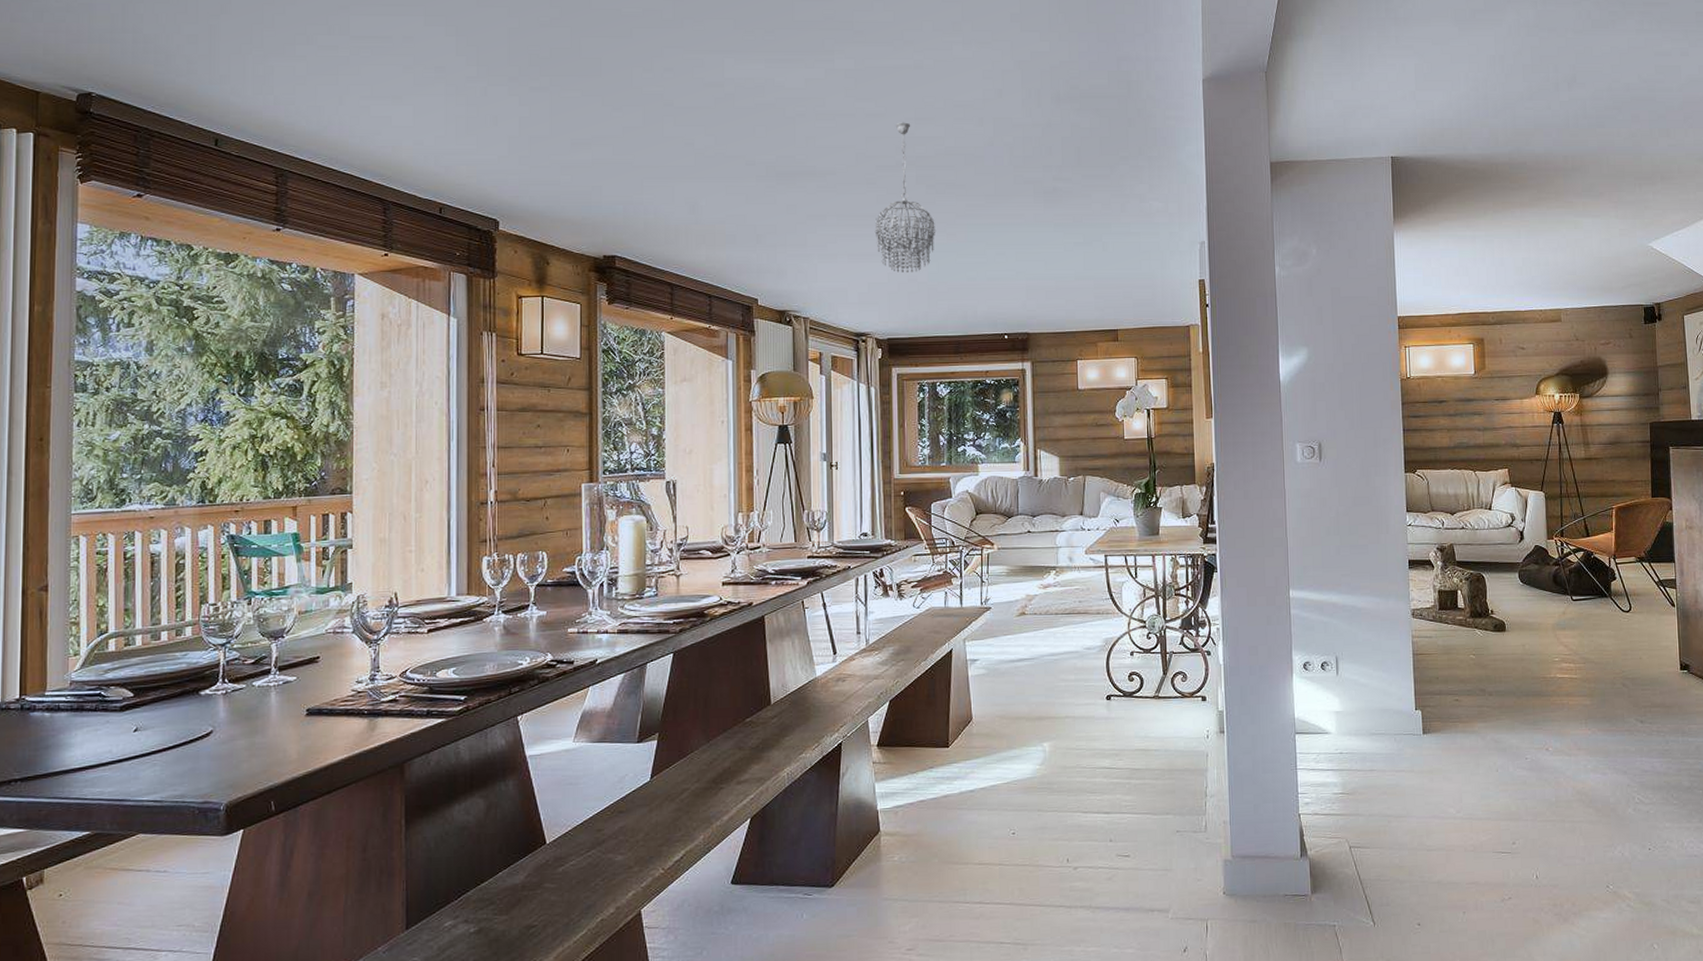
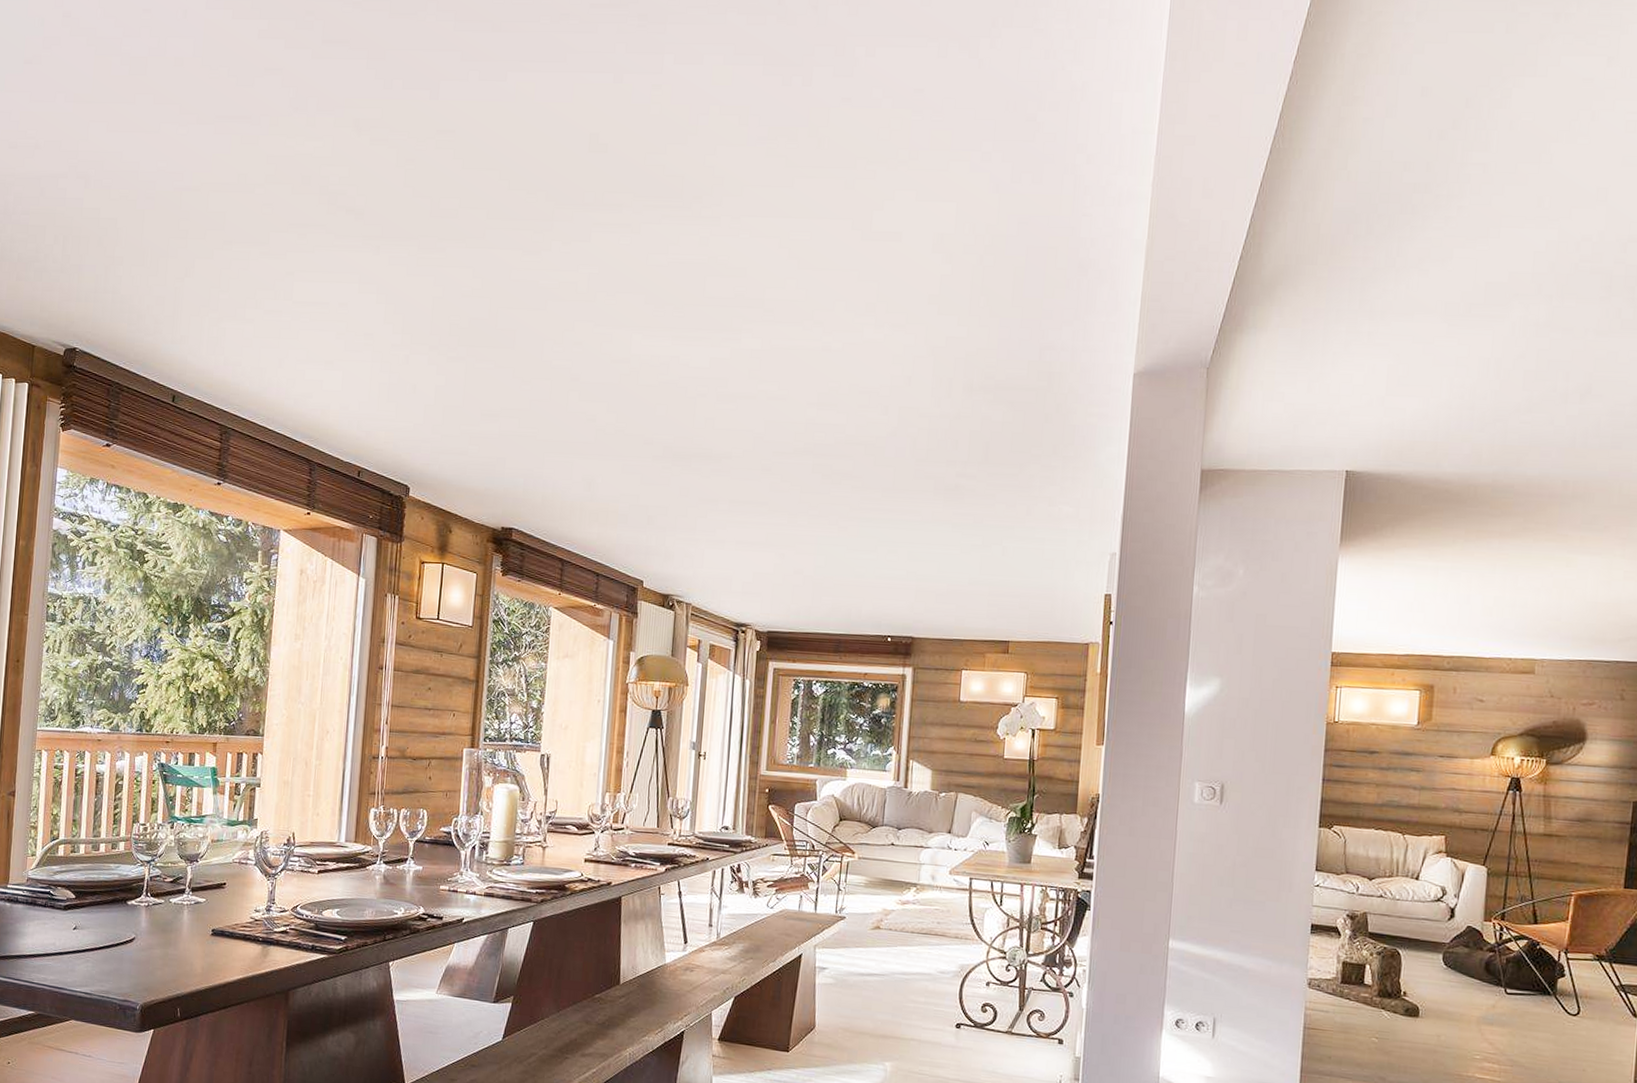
chandelier: present [874,122,936,272] -> none [765,407,828,565]

